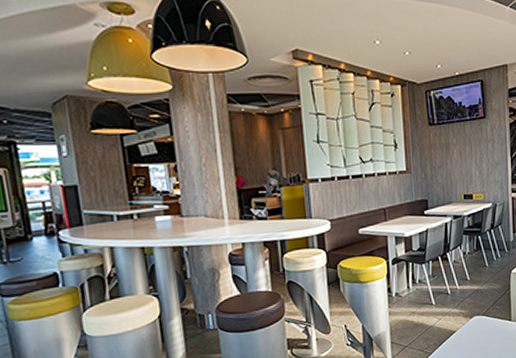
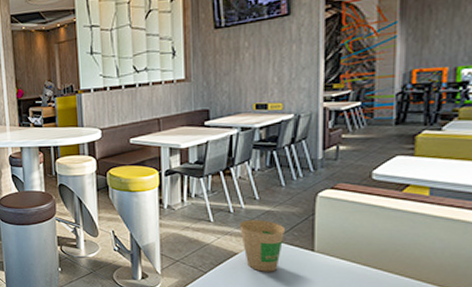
paper cup: none [456,298,491,345] -> present [239,220,286,272]

